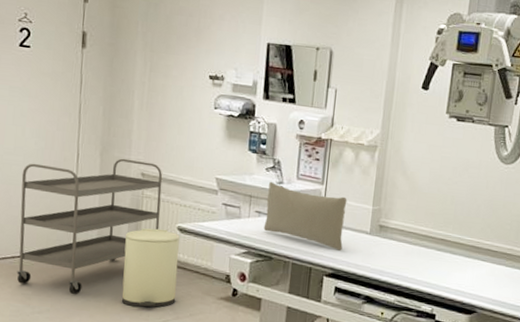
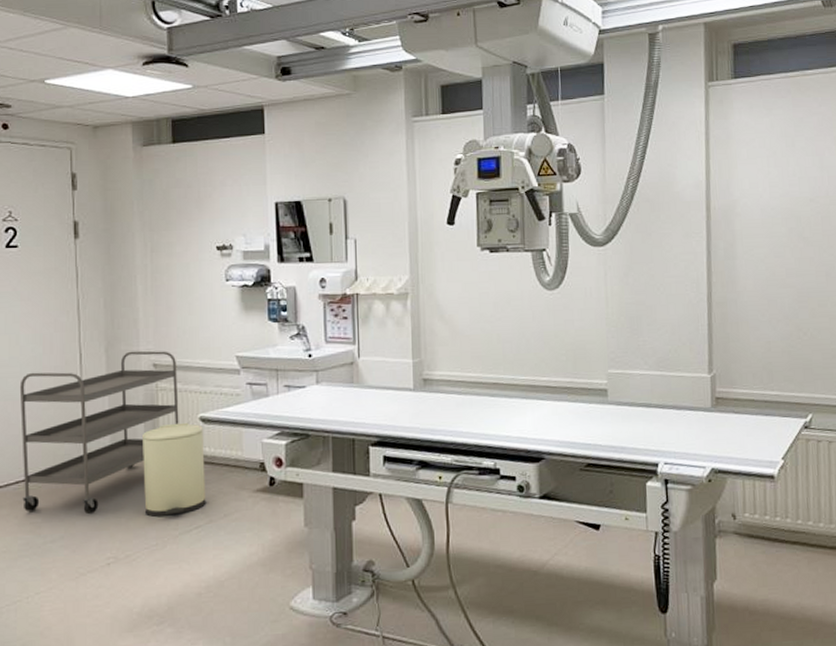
pillow: present [263,181,347,251] -> none [295,350,386,415]

